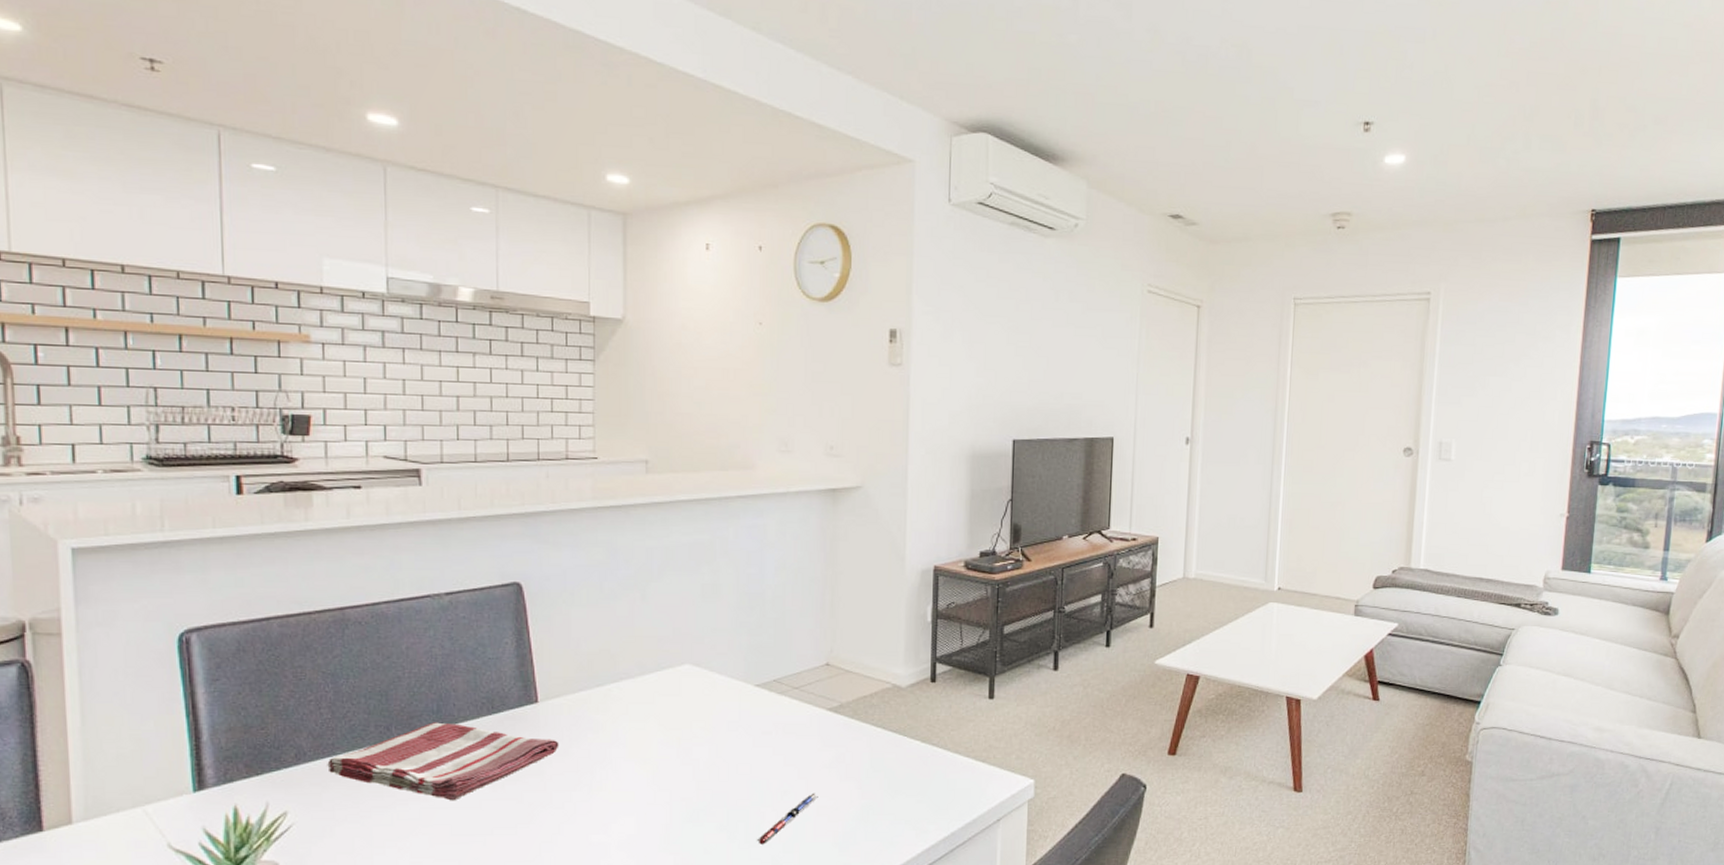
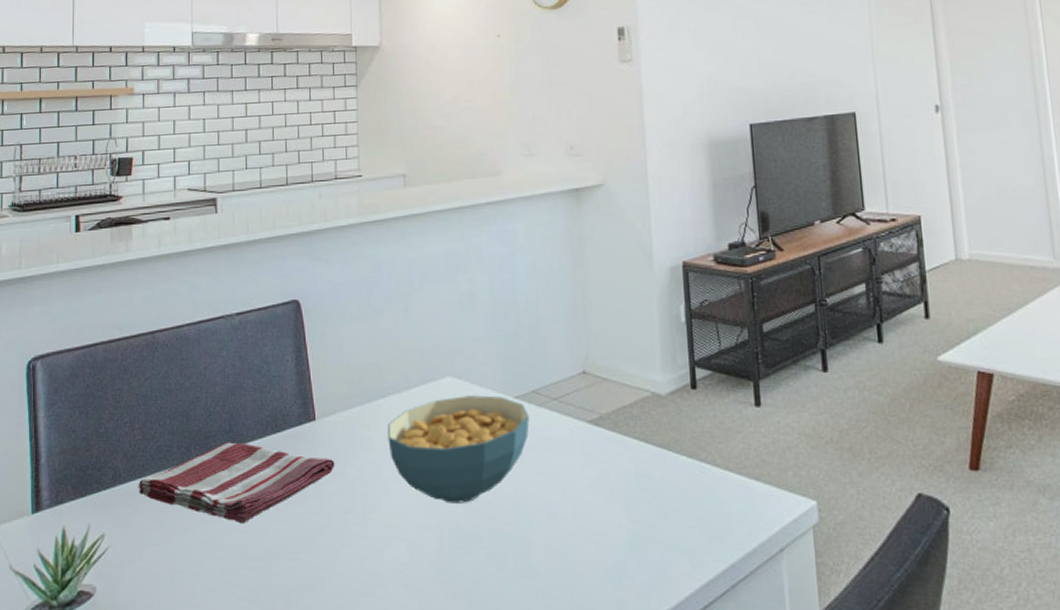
cereal bowl: none [618,683,769,782] -> present [387,395,530,503]
pen: present [756,793,818,844] -> none [526,516,585,575]

